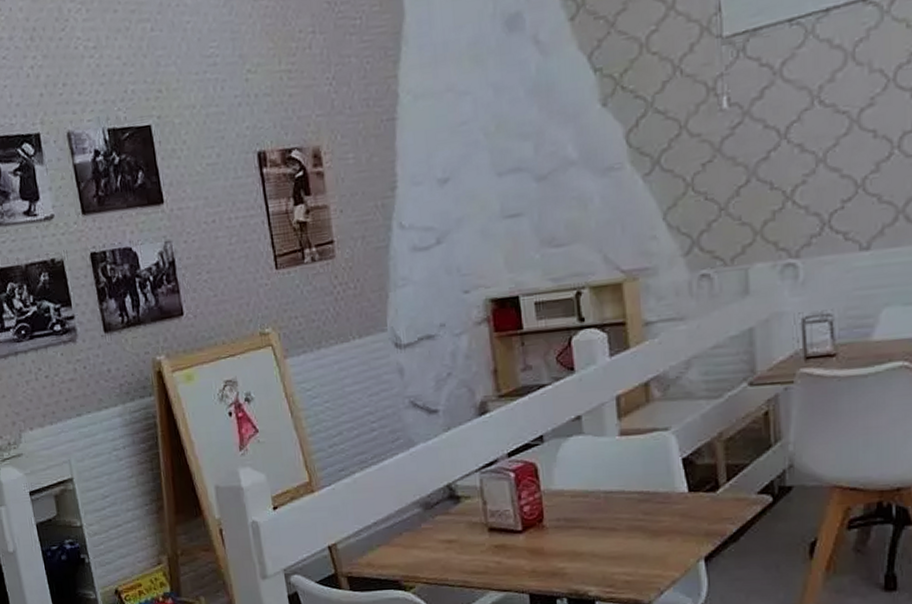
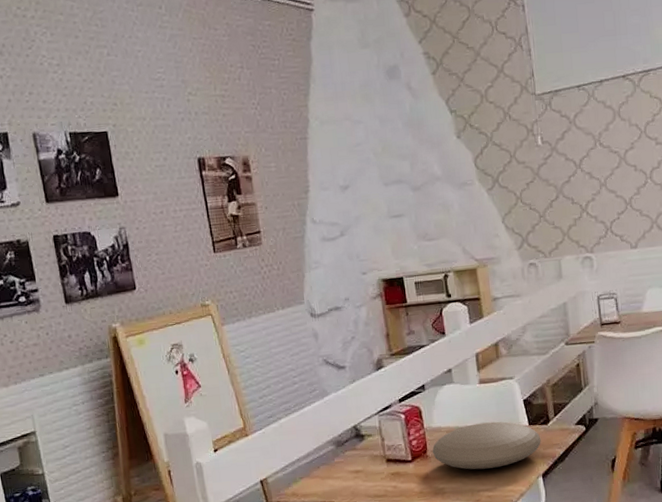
plate: none [551,485,706,547] -> present [432,421,541,470]

